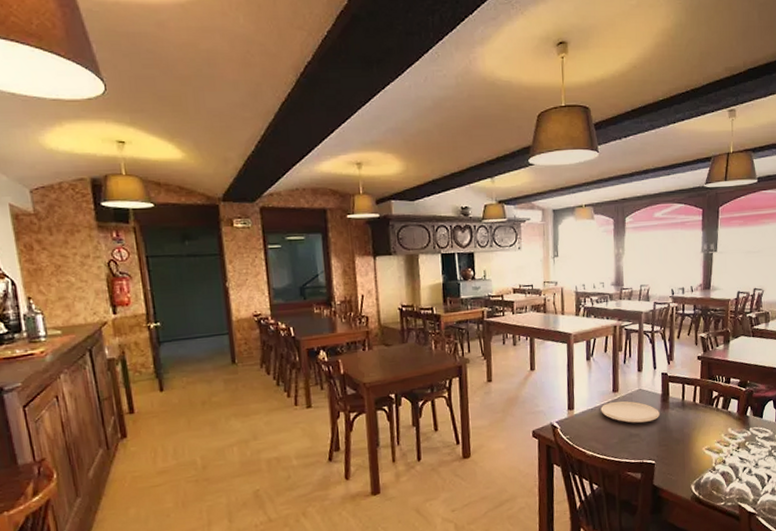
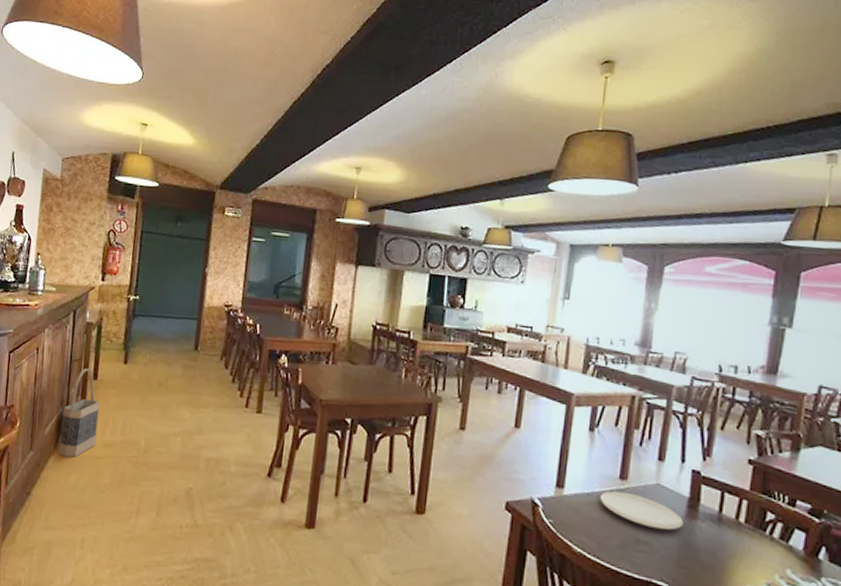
bag: none [104,404,149,495] -> present [58,368,100,458]

